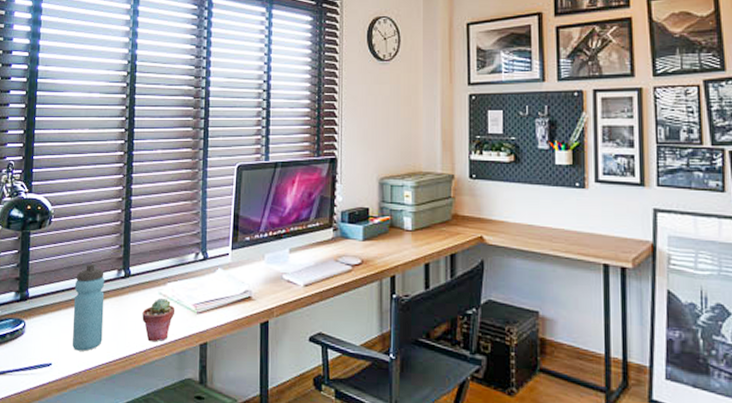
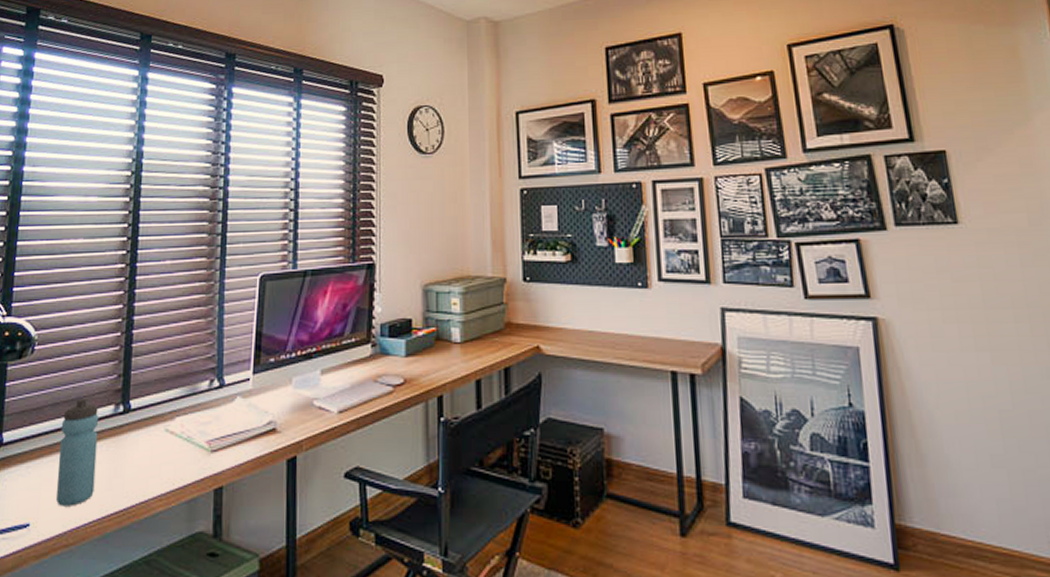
potted succulent: present [142,298,176,342] -> none [144,436,185,490]

